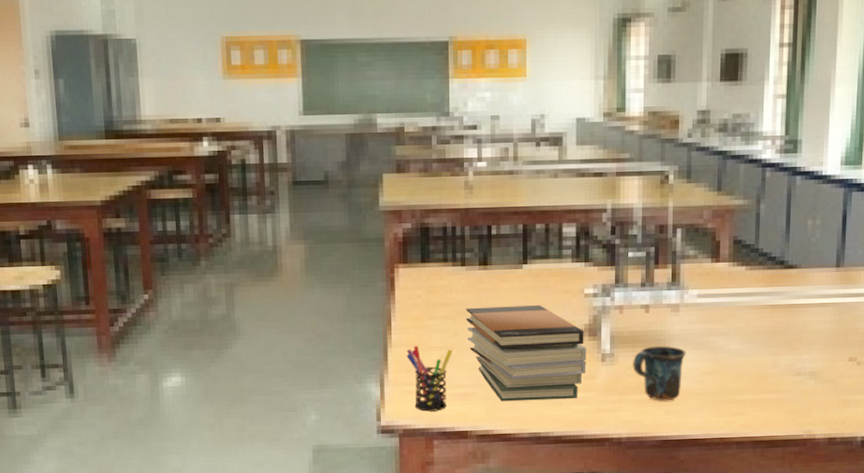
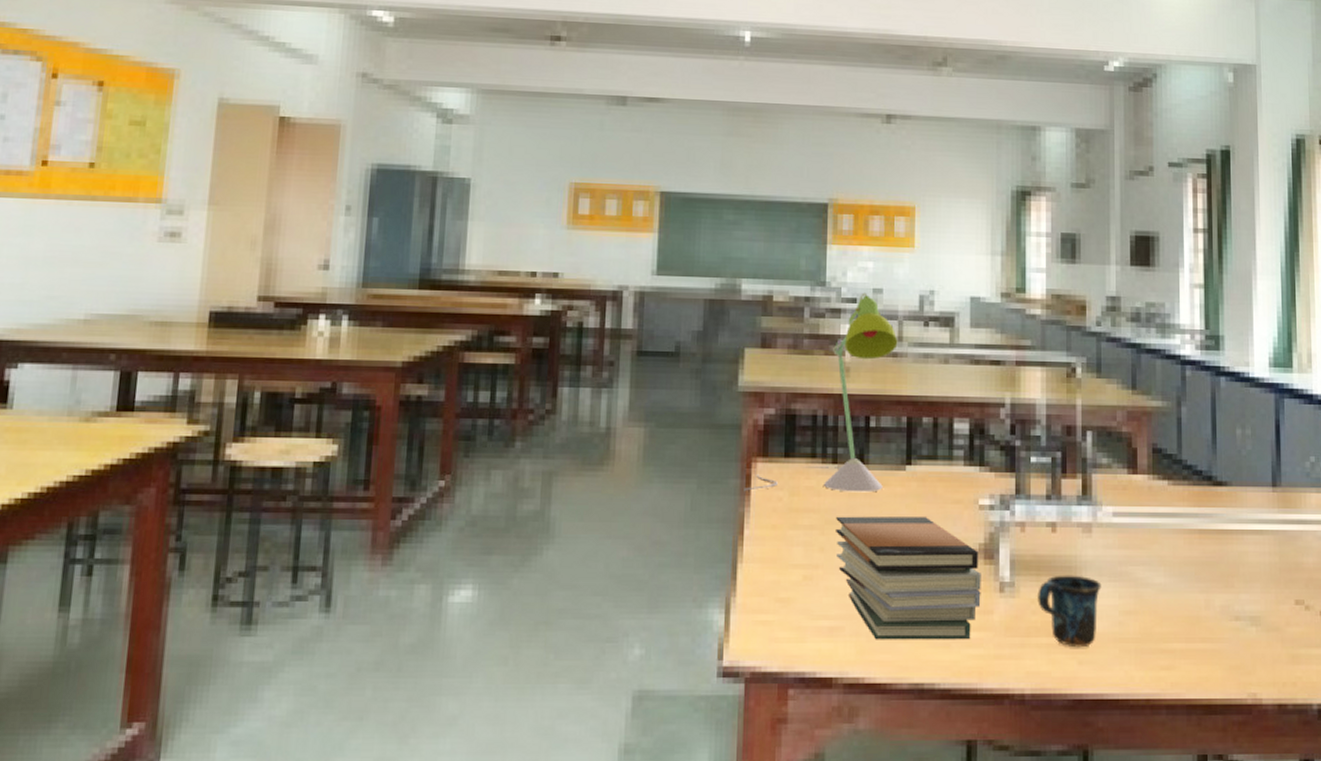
desk lamp: none [389,120,514,291] -> present [744,292,898,493]
pen holder: present [406,346,453,412] -> none [760,562,817,649]

